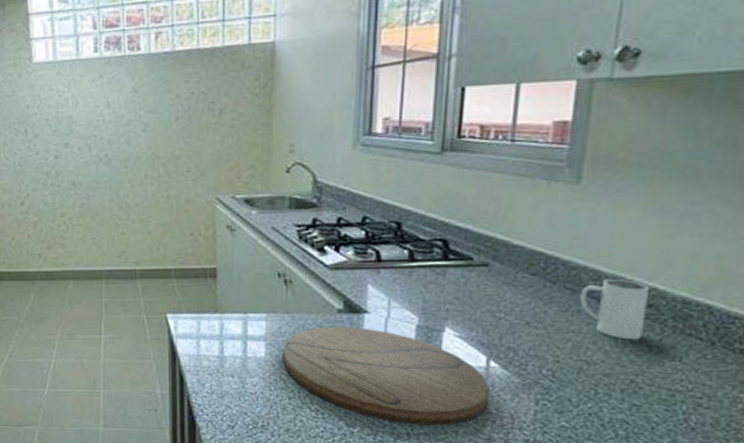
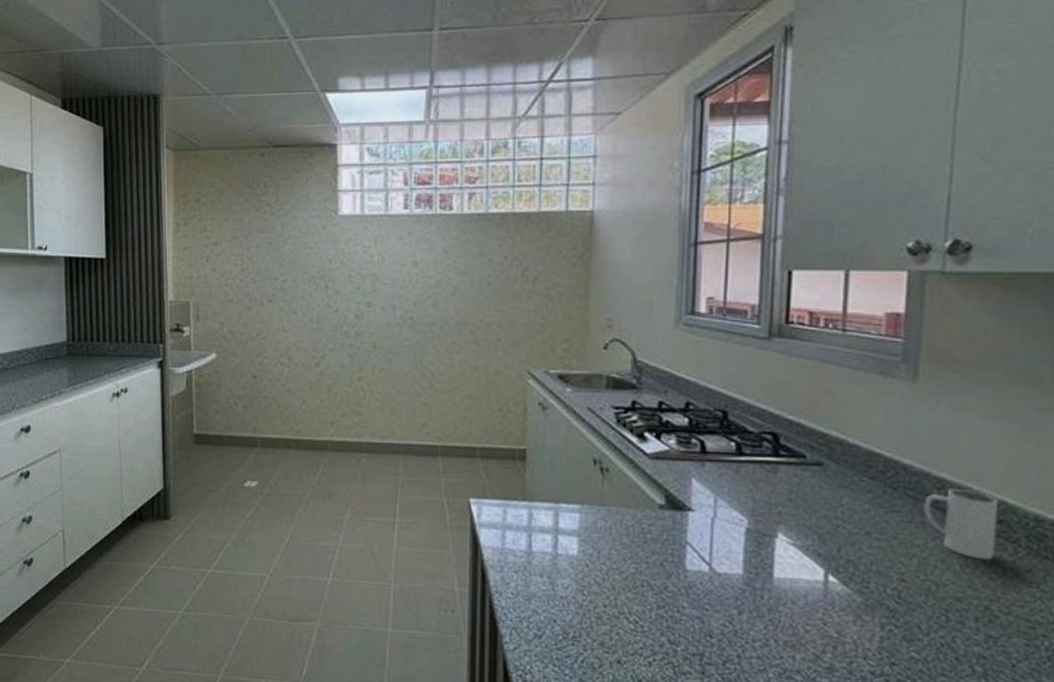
cutting board: present [283,326,490,426] -> none [598,524,829,649]

